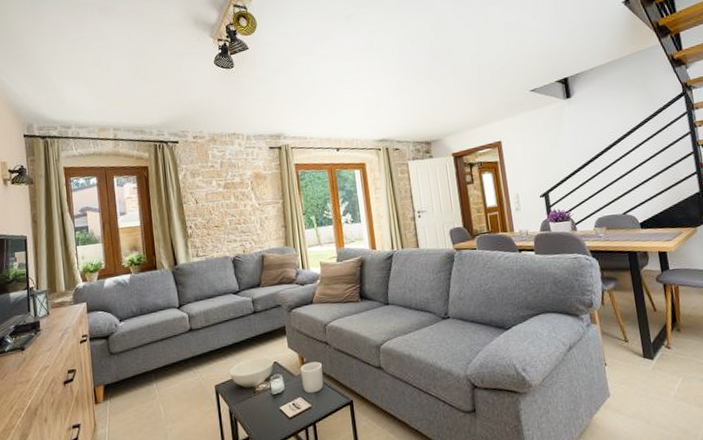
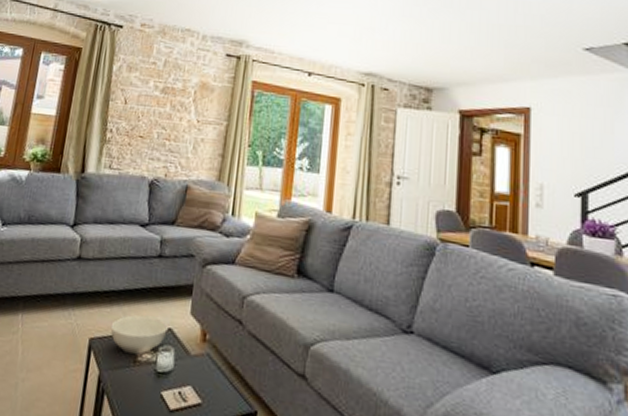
mug: present [300,361,324,394] -> none [196,341,229,386]

